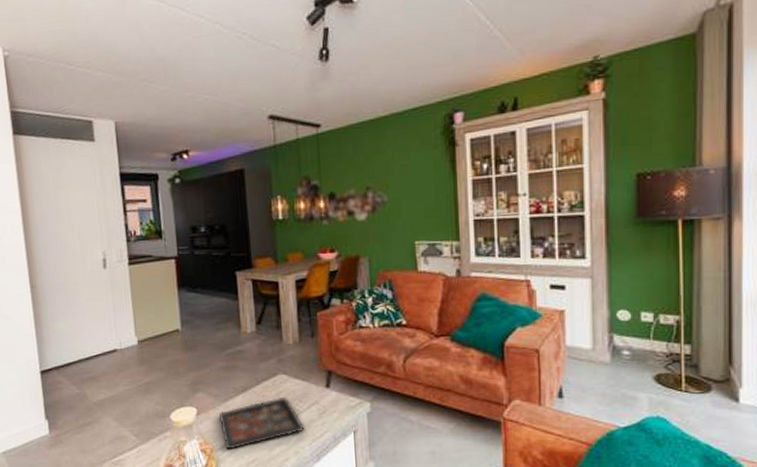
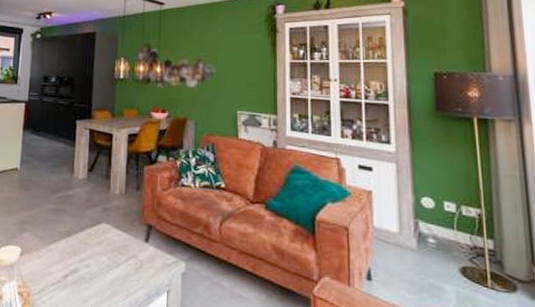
decorative tray: present [219,396,305,450] -> none [40,246,121,297]

